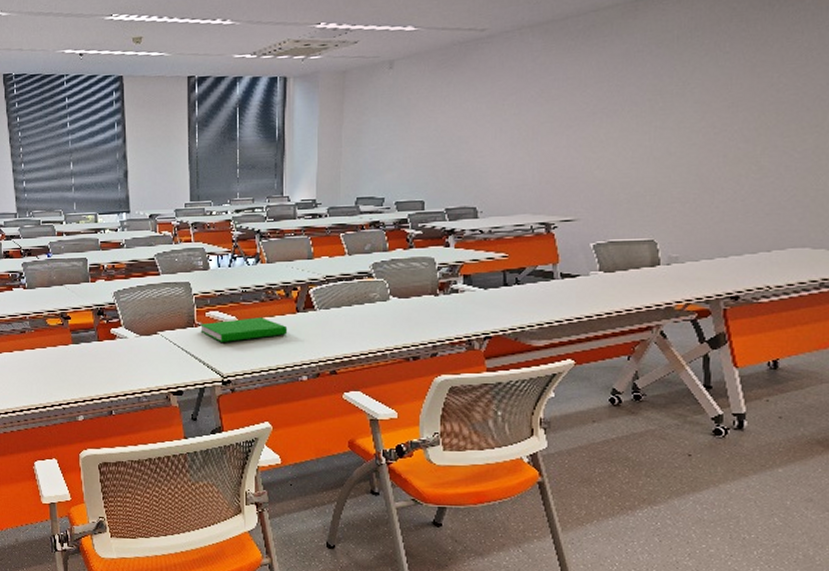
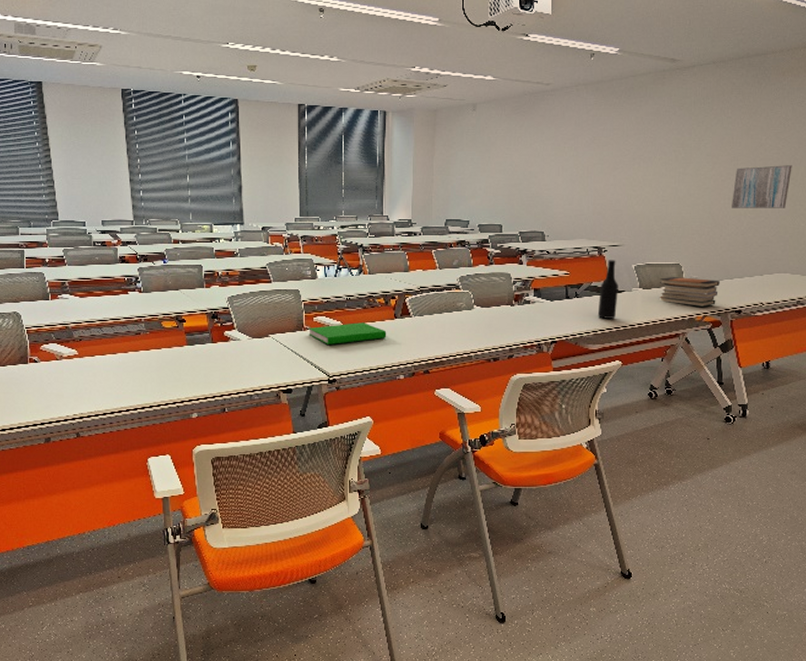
bottle: none [544,238,571,309] -> present [597,260,618,319]
book stack: none [626,256,709,293] -> present [660,277,720,307]
wall art: none [726,108,817,168] -> present [730,165,792,208]

